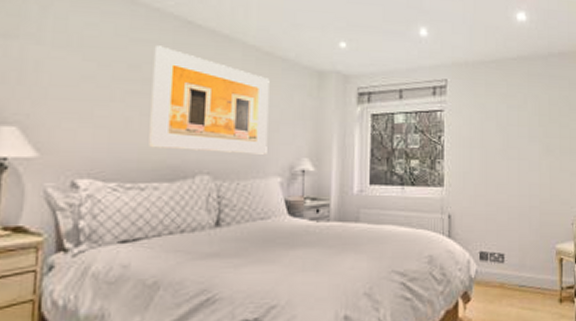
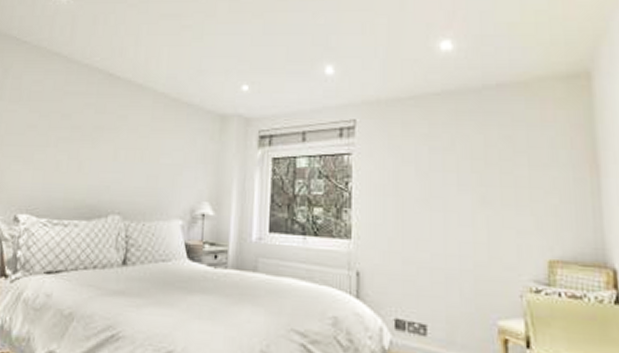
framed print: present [149,45,270,155] -> none [73,97,176,197]

